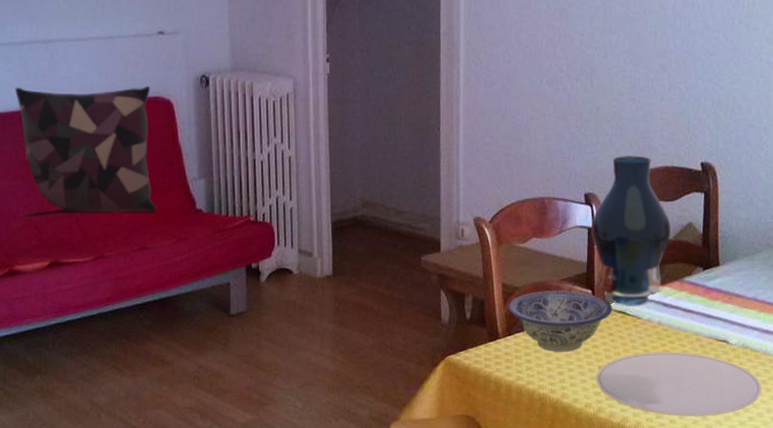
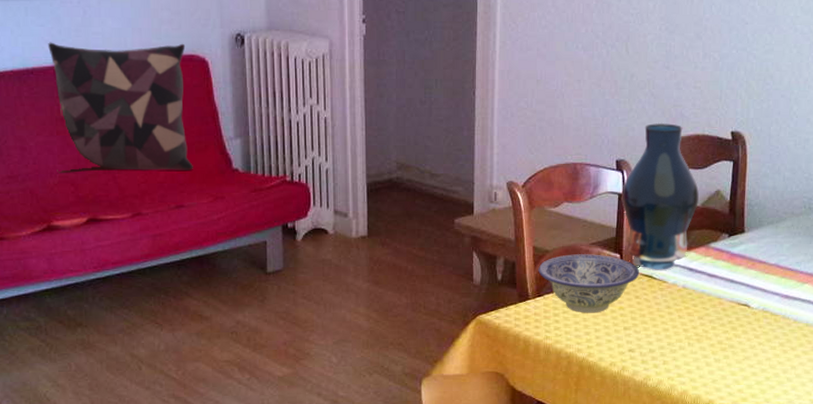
plate: present [596,351,762,417] -> none [621,314,780,376]

